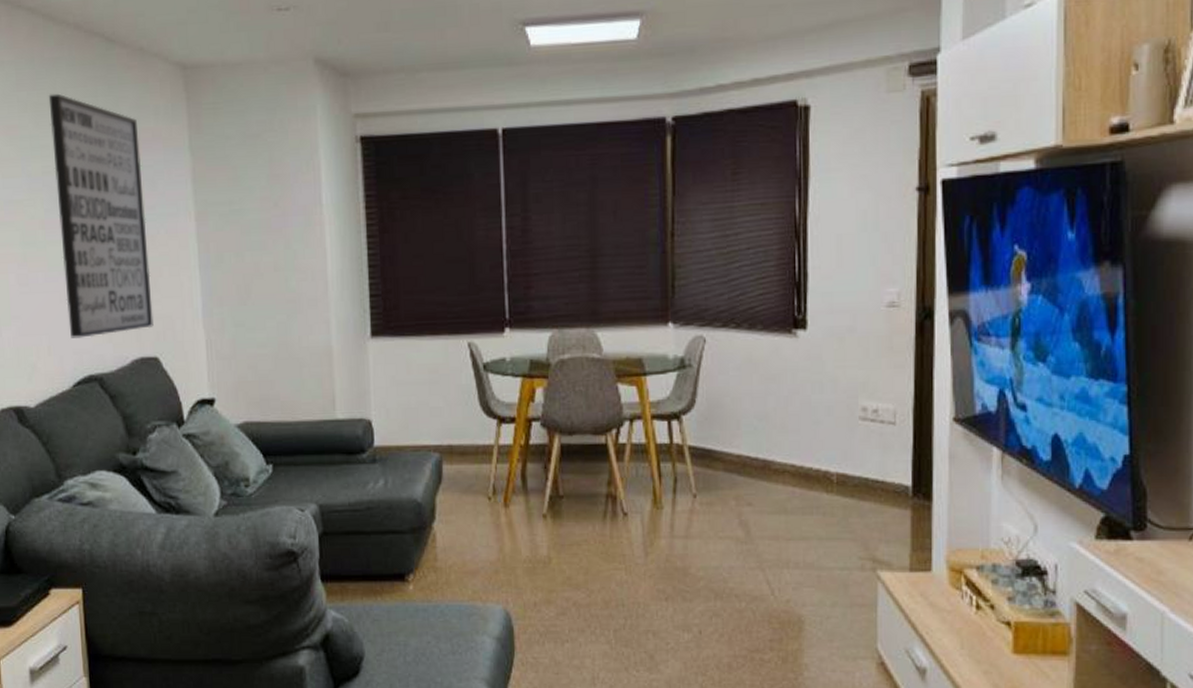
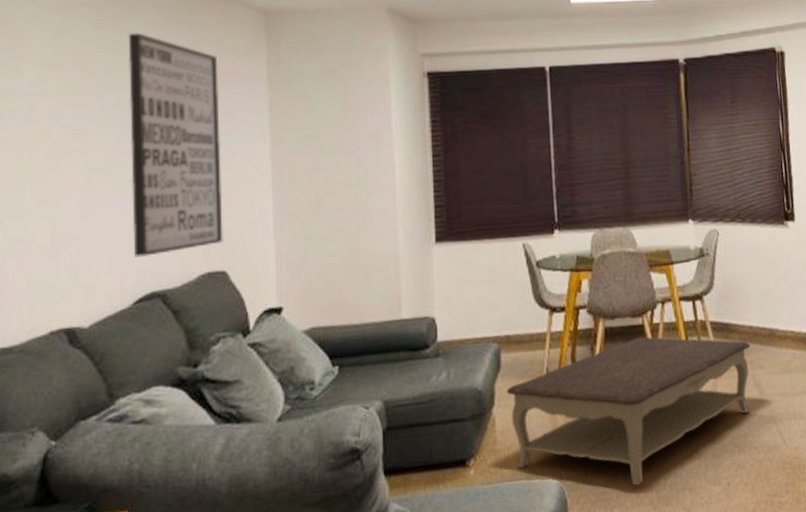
coffee table: none [448,458,738,622] -> present [506,336,751,486]

